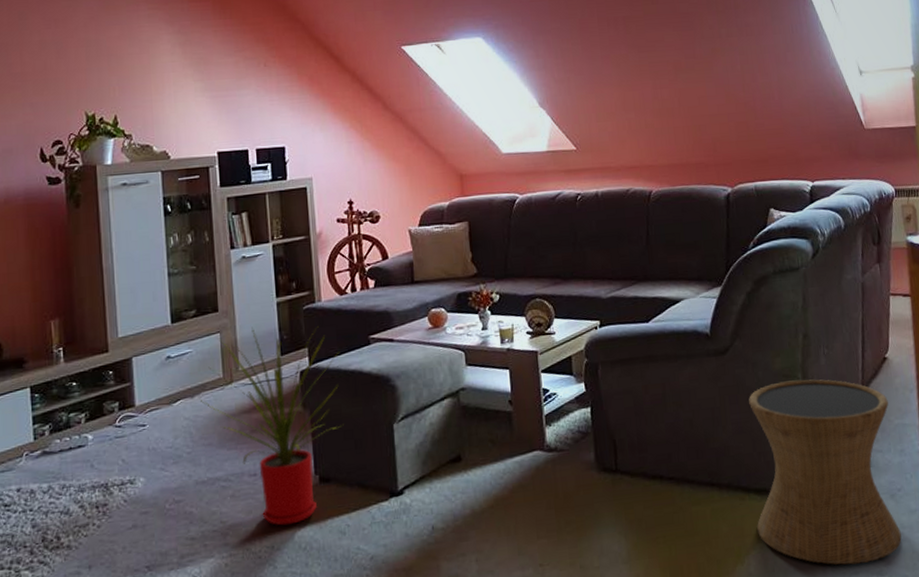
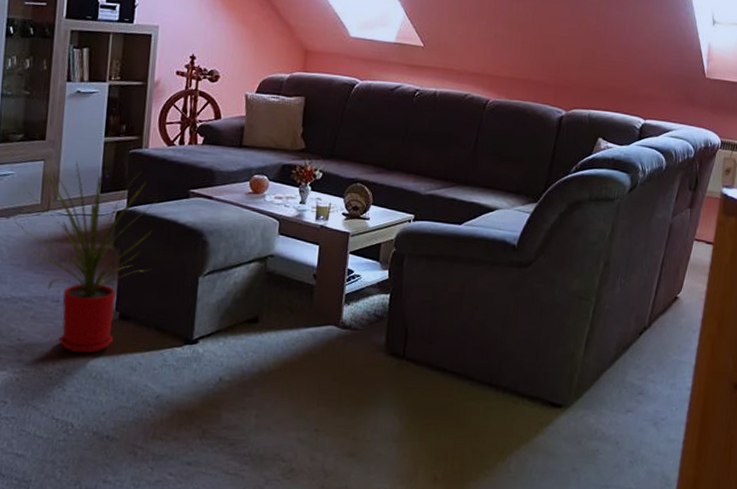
side table: present [749,379,902,565] -> none [524,302,671,479]

